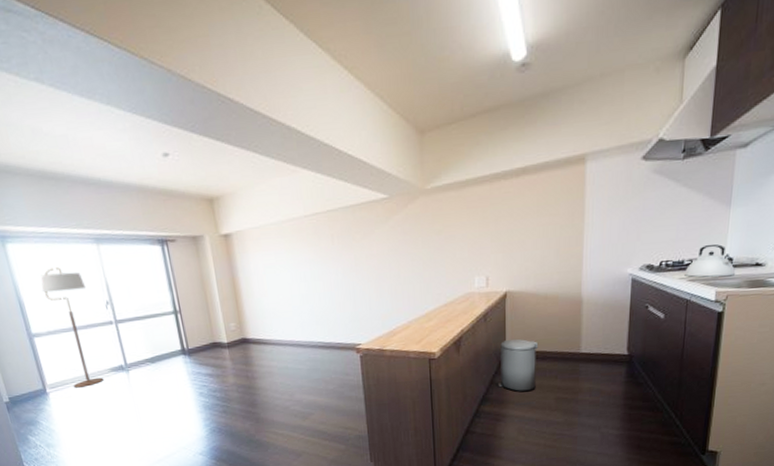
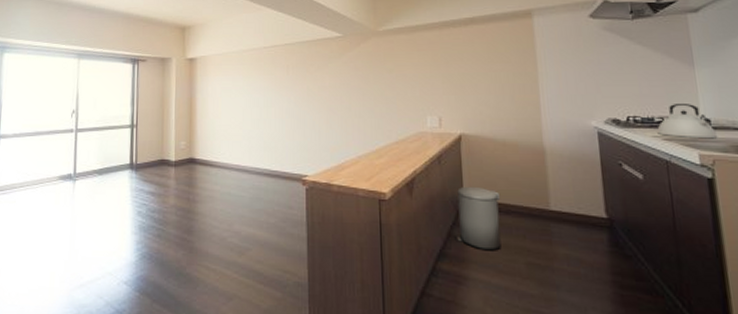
floor lamp: present [41,267,103,388] -> none [20,76,59,193]

